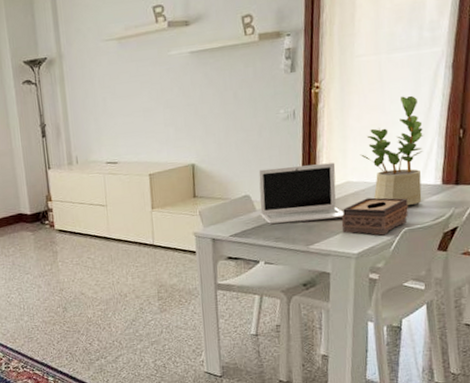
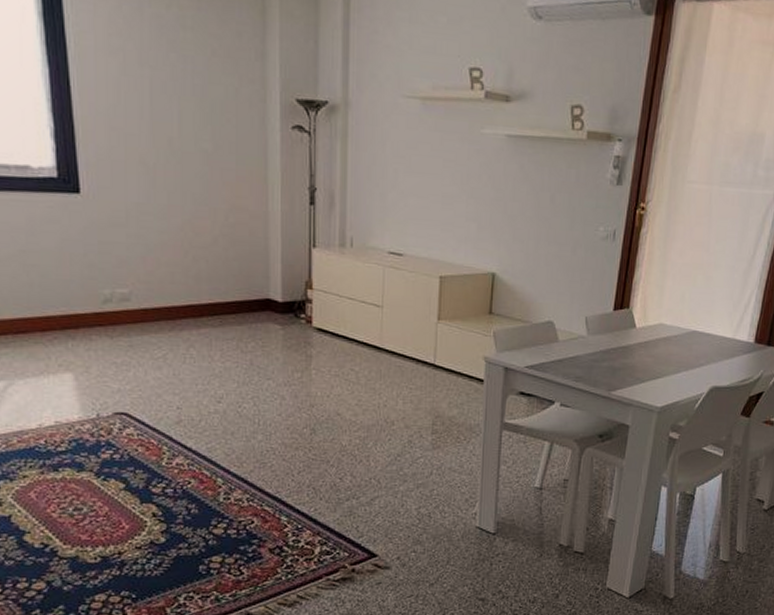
laptop: present [258,162,344,224] -> none [563,293,653,365]
tissue box: present [341,197,409,236] -> none [648,346,719,391]
potted plant: present [360,95,423,205] -> none [677,237,744,361]

